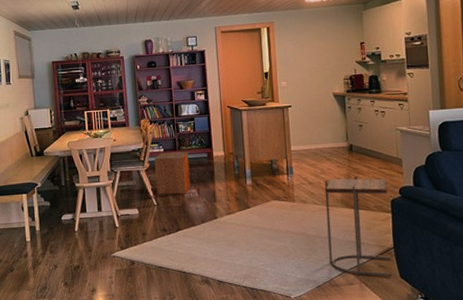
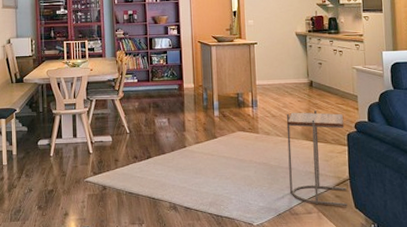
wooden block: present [154,152,191,195] -> none [128,83,162,124]

